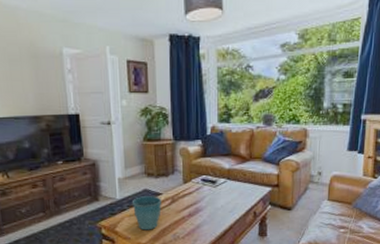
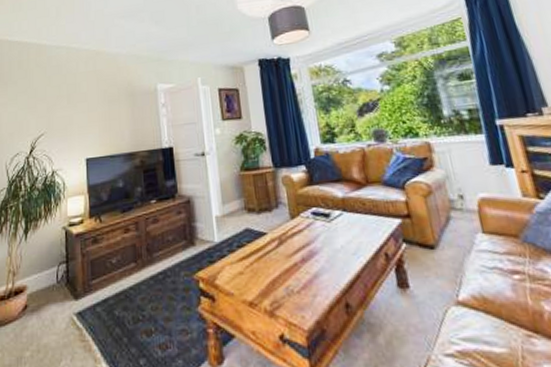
flower pot: present [133,196,162,230] -> none [233,236,268,283]

